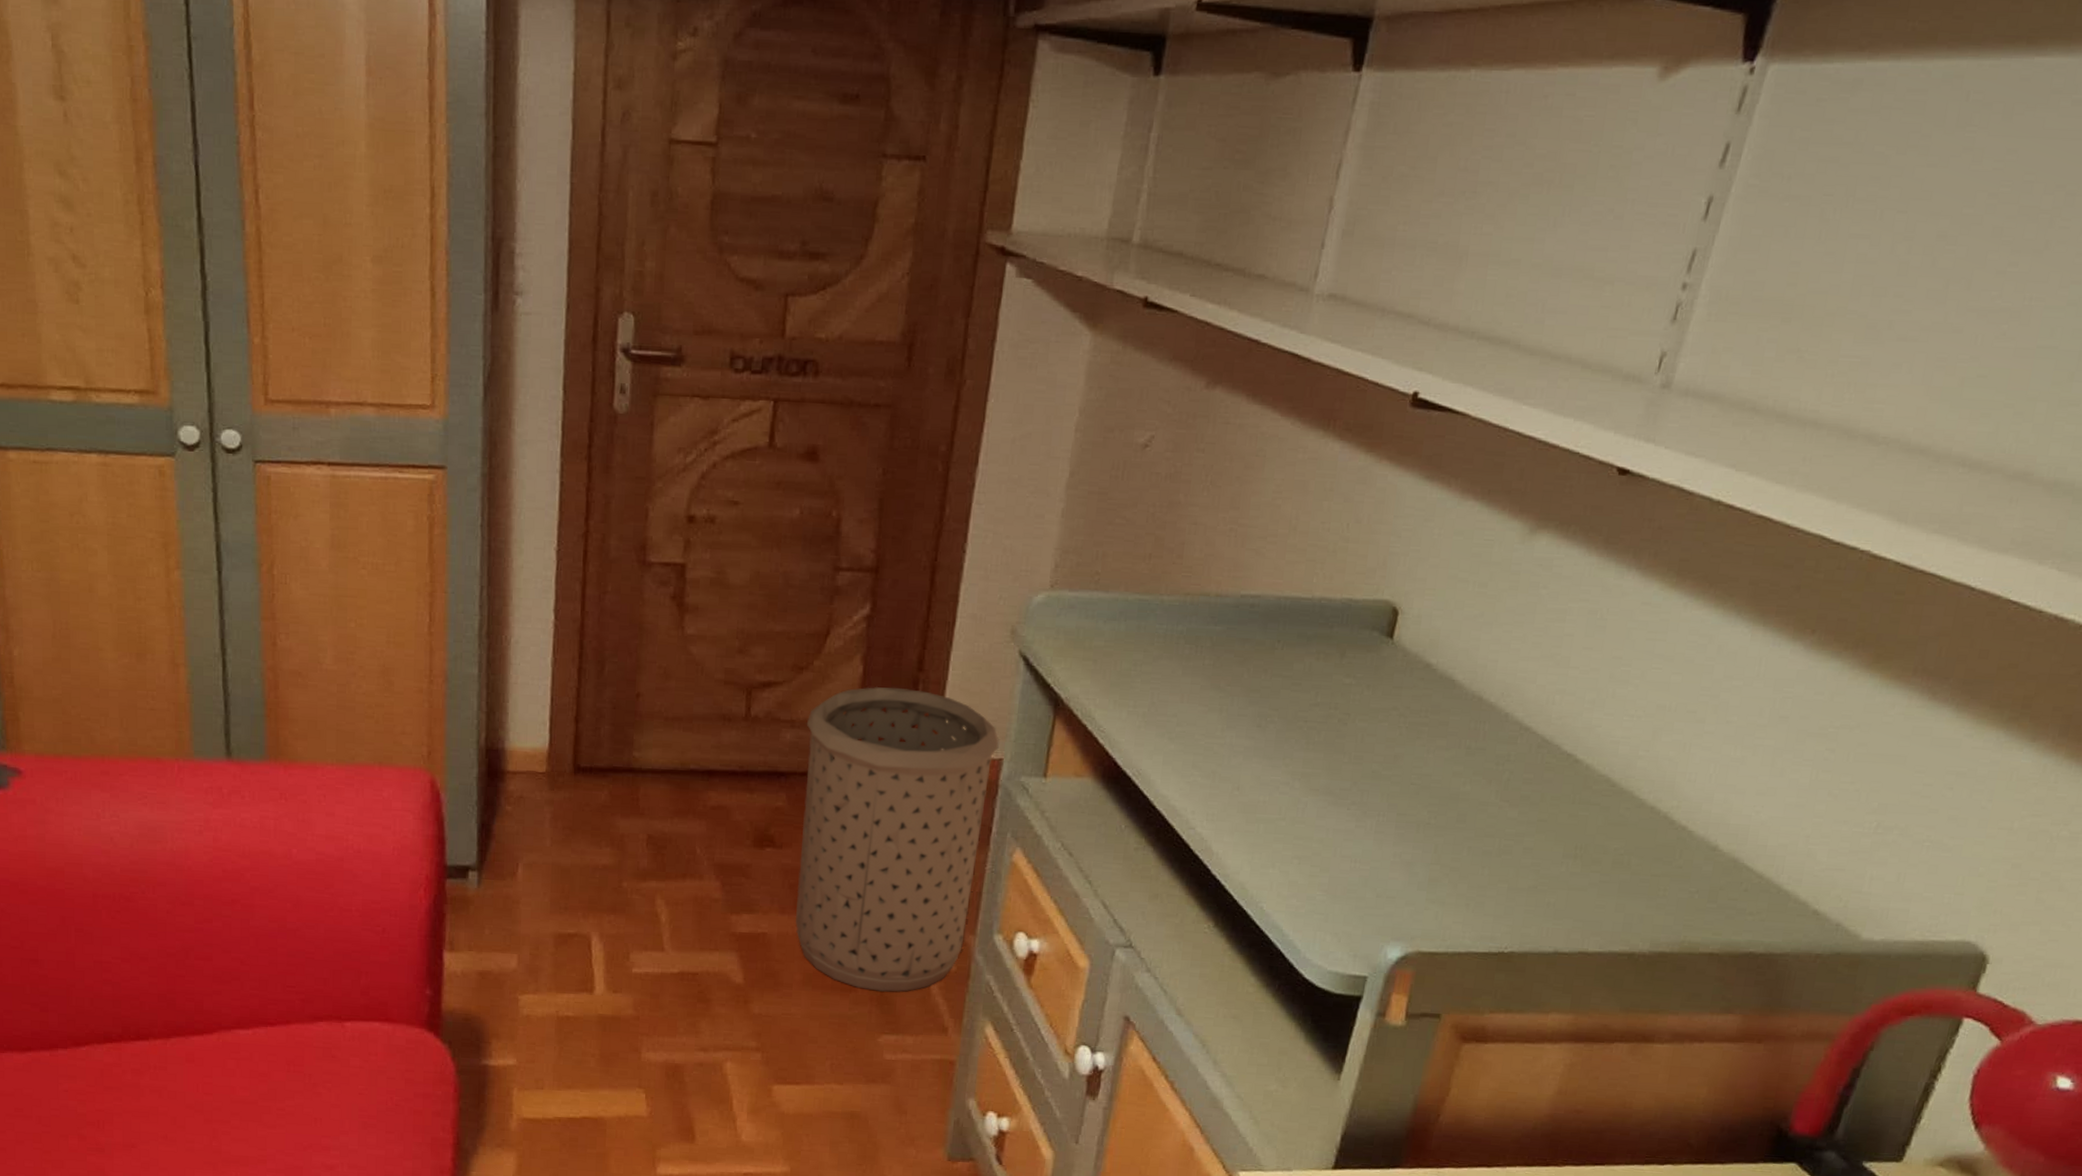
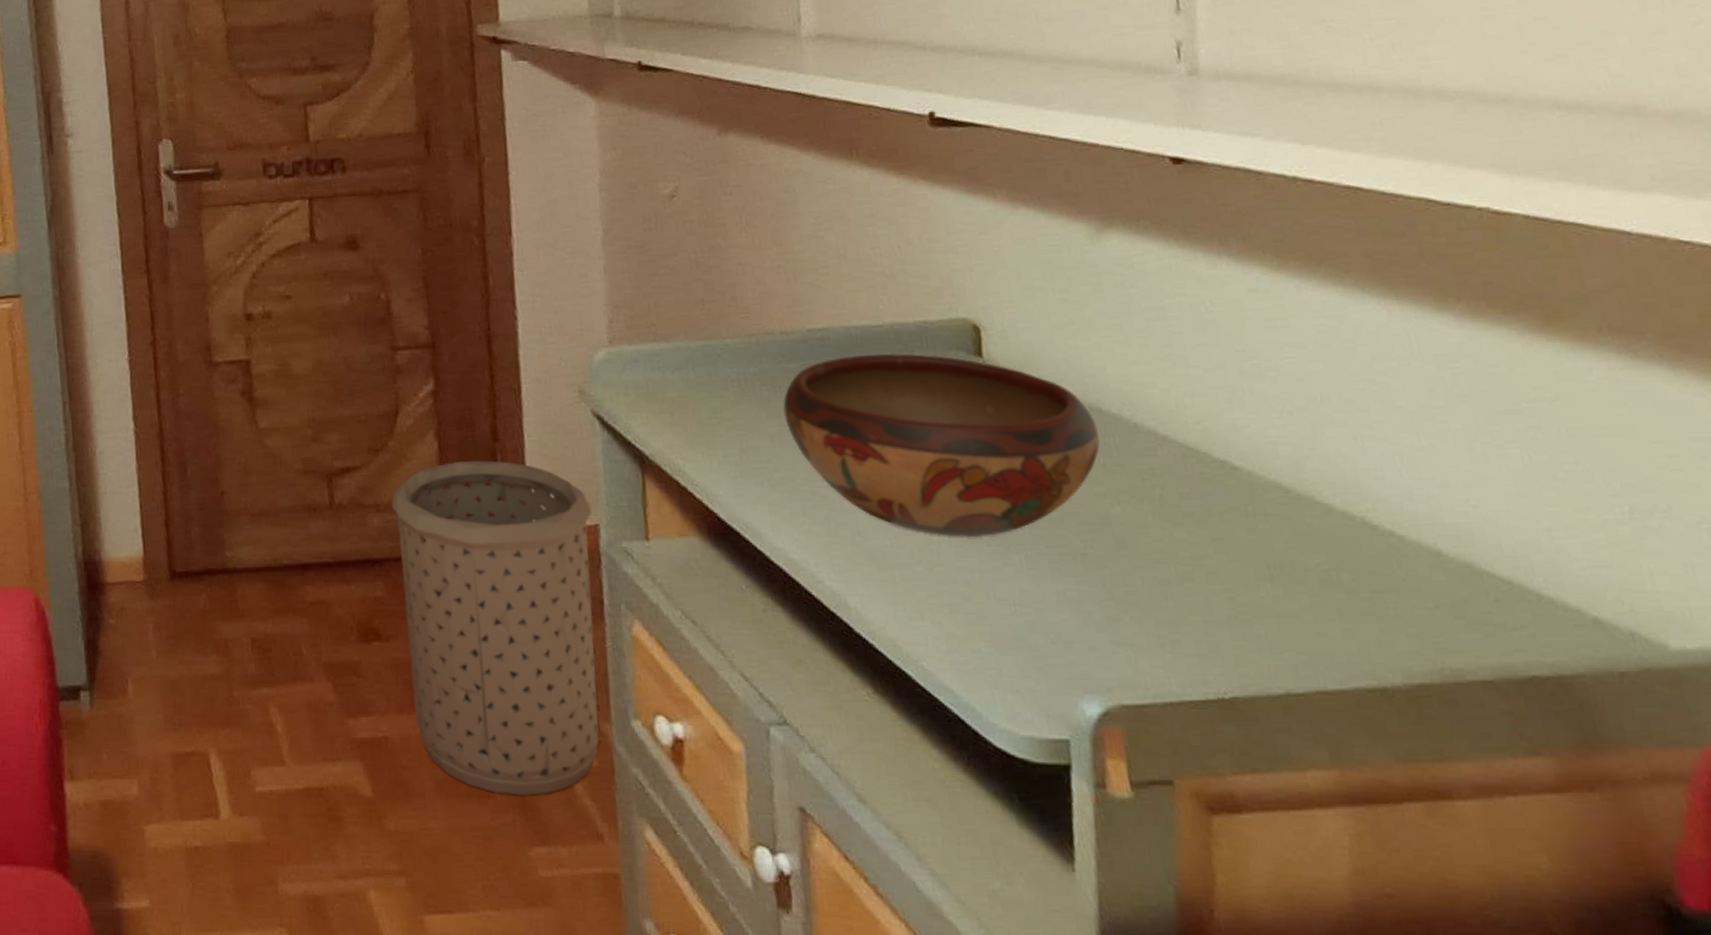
decorative bowl: none [1198,624,1474,801] -> present [782,353,1101,538]

